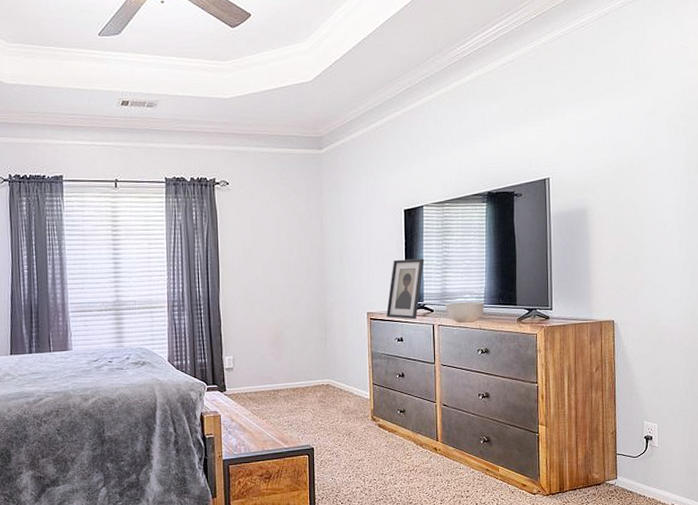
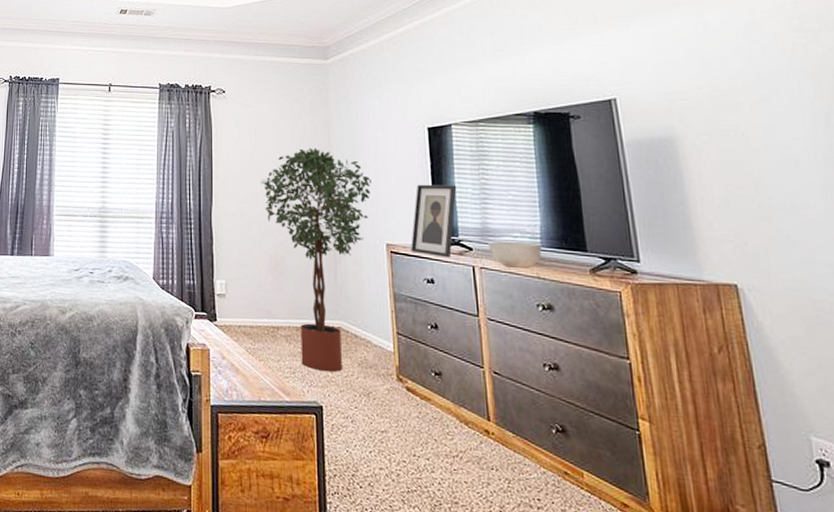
potted tree: none [262,232,356,421] -> present [261,147,371,372]

